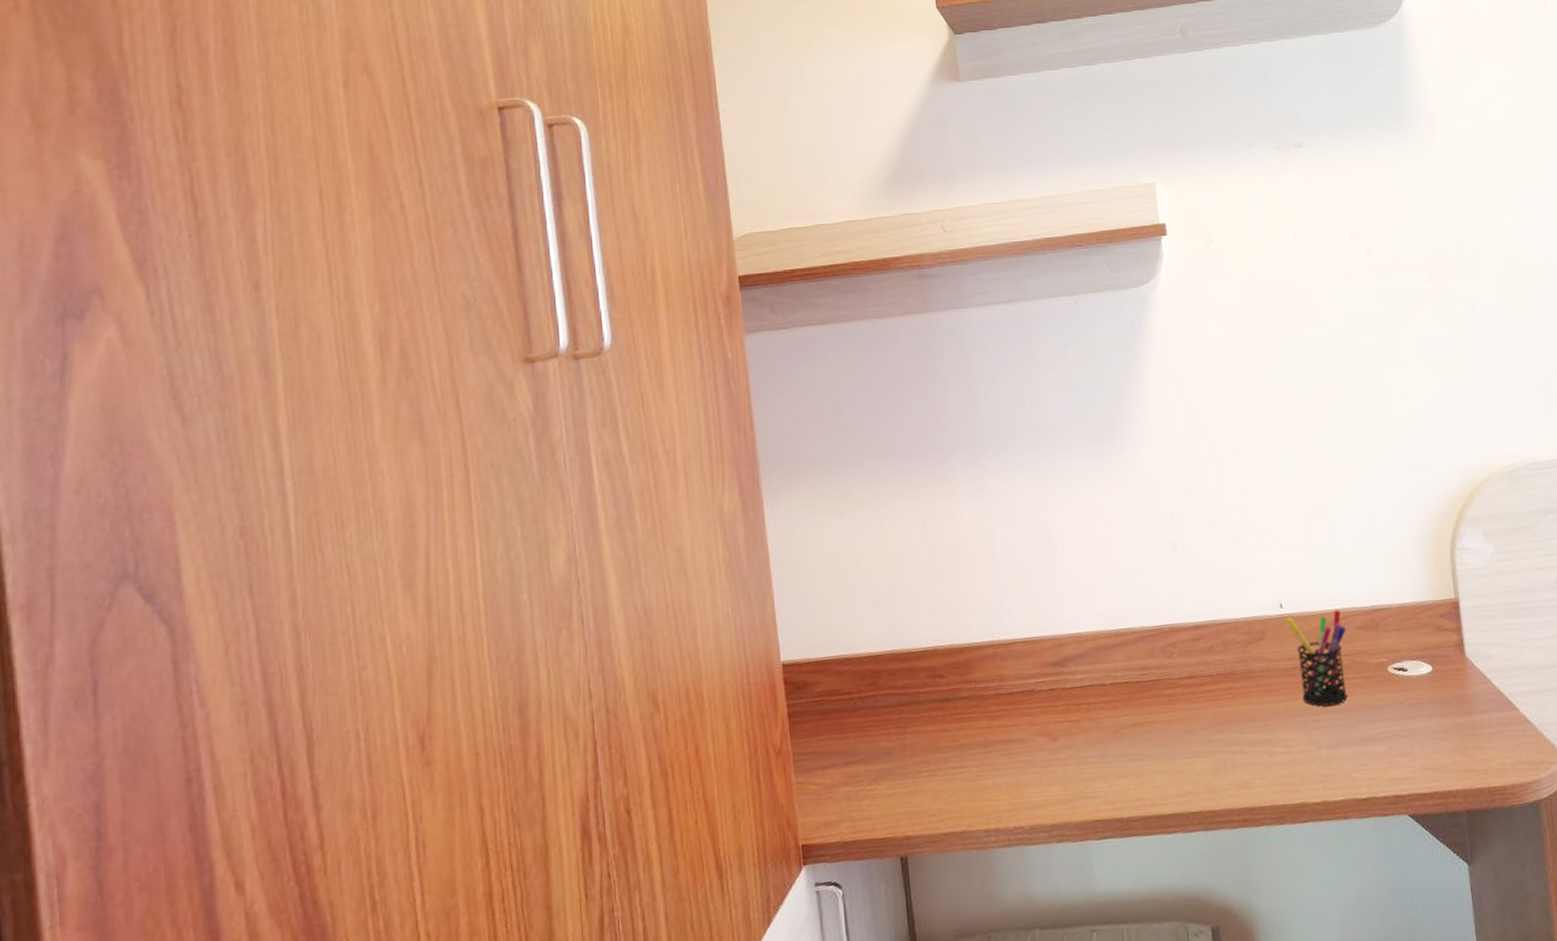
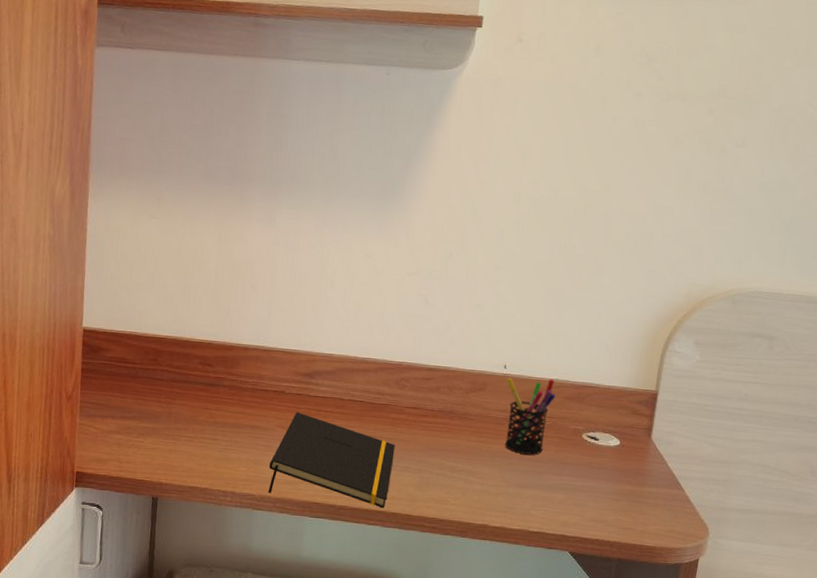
notepad: none [1034,711,1182,821] -> present [268,412,395,509]

